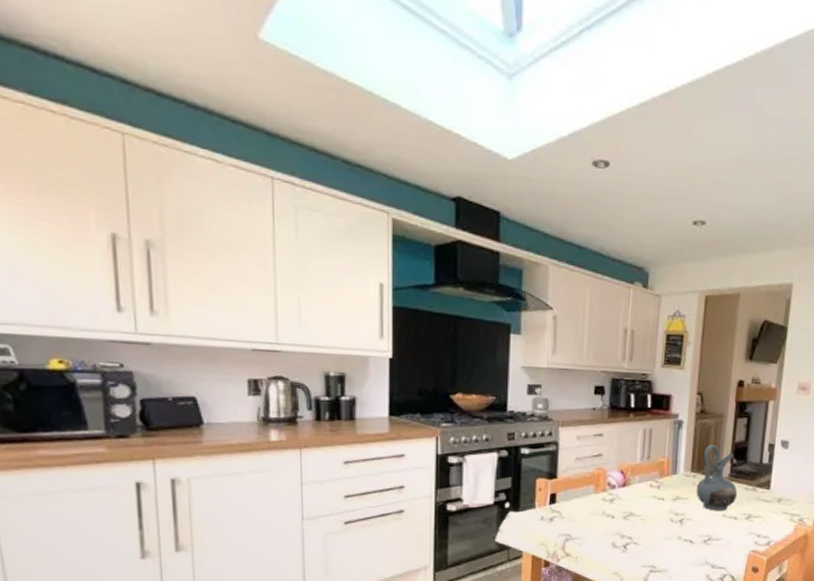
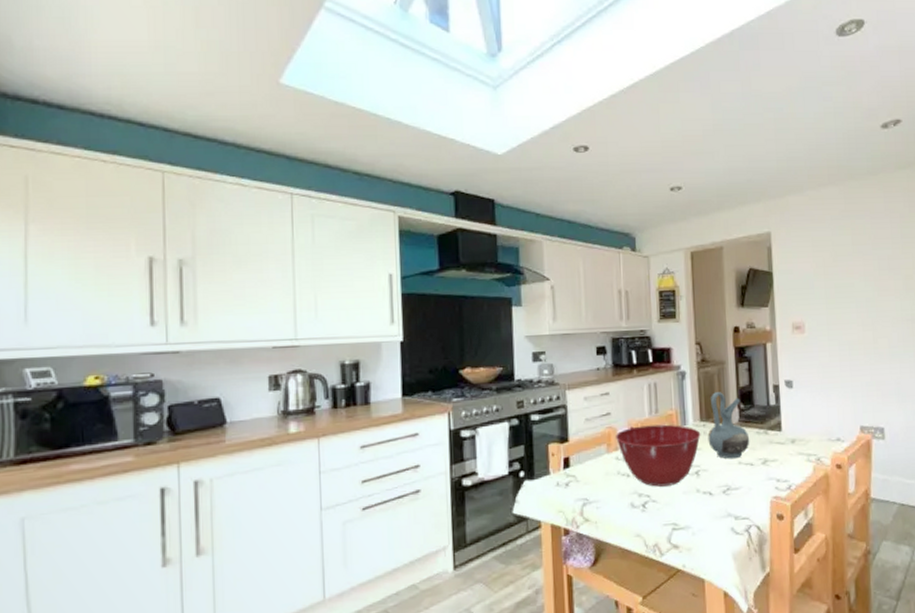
mixing bowl: none [605,470,690,531] -> present [616,424,701,487]

